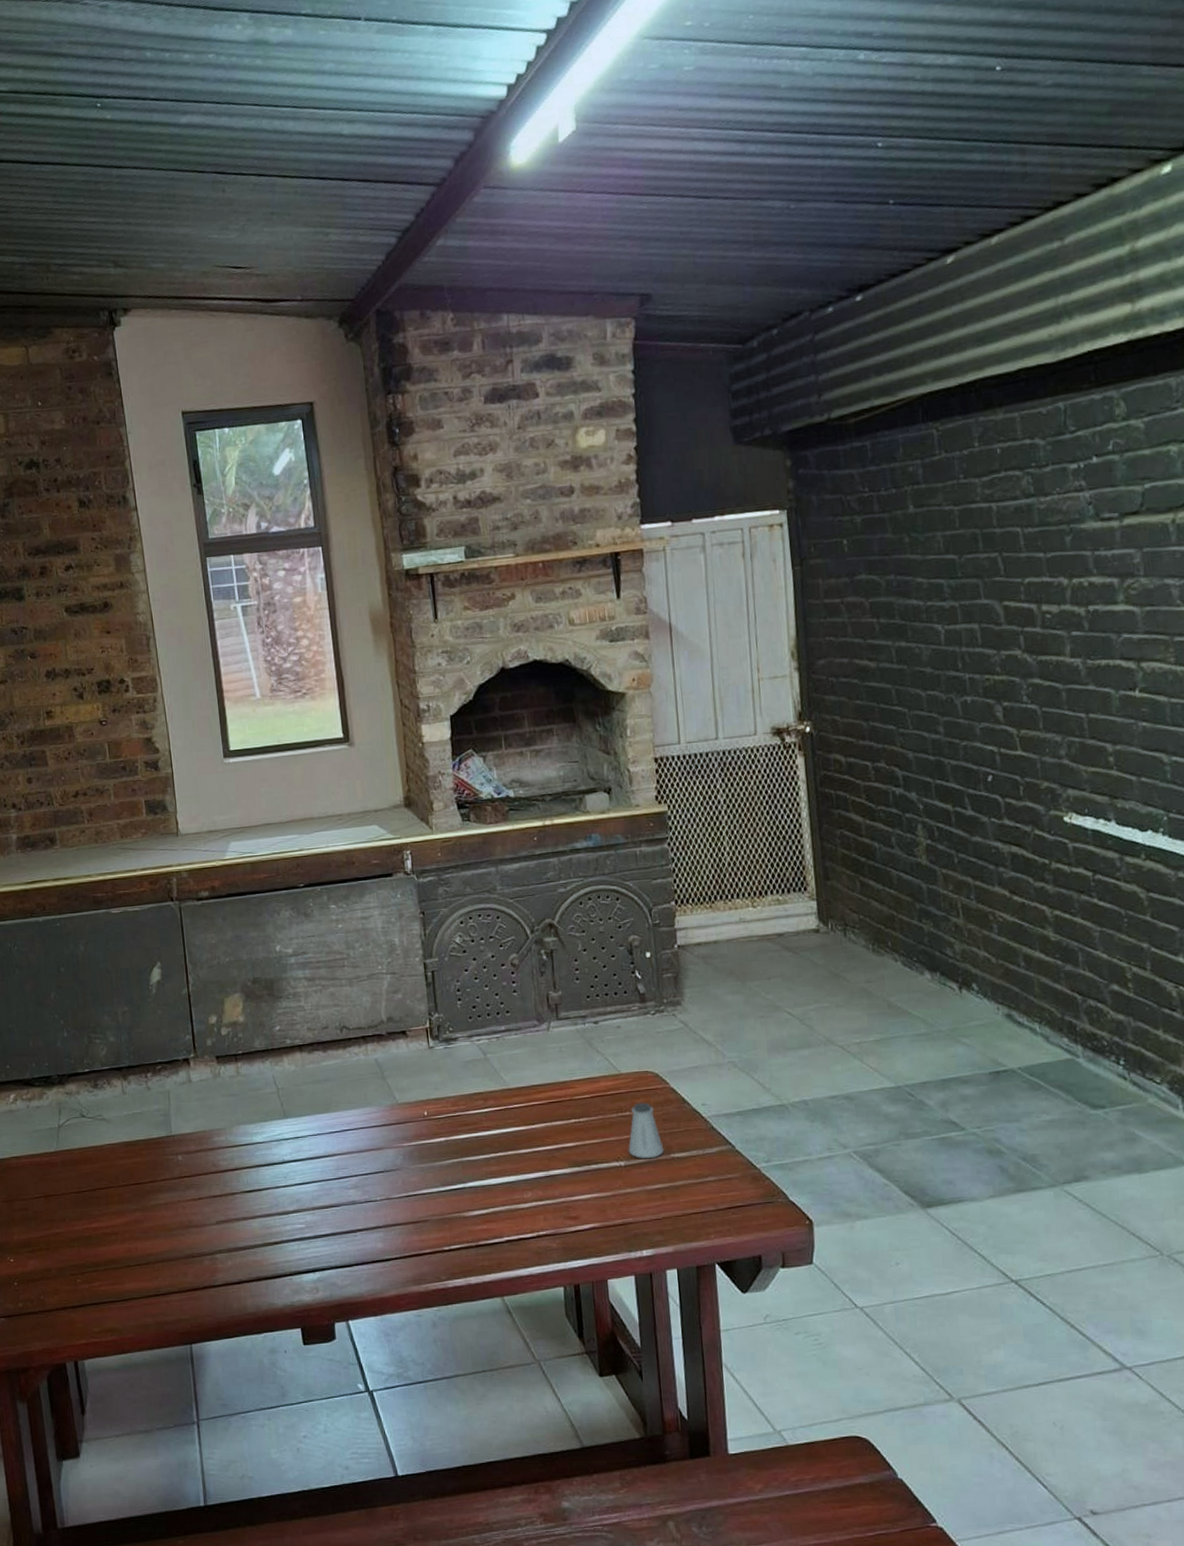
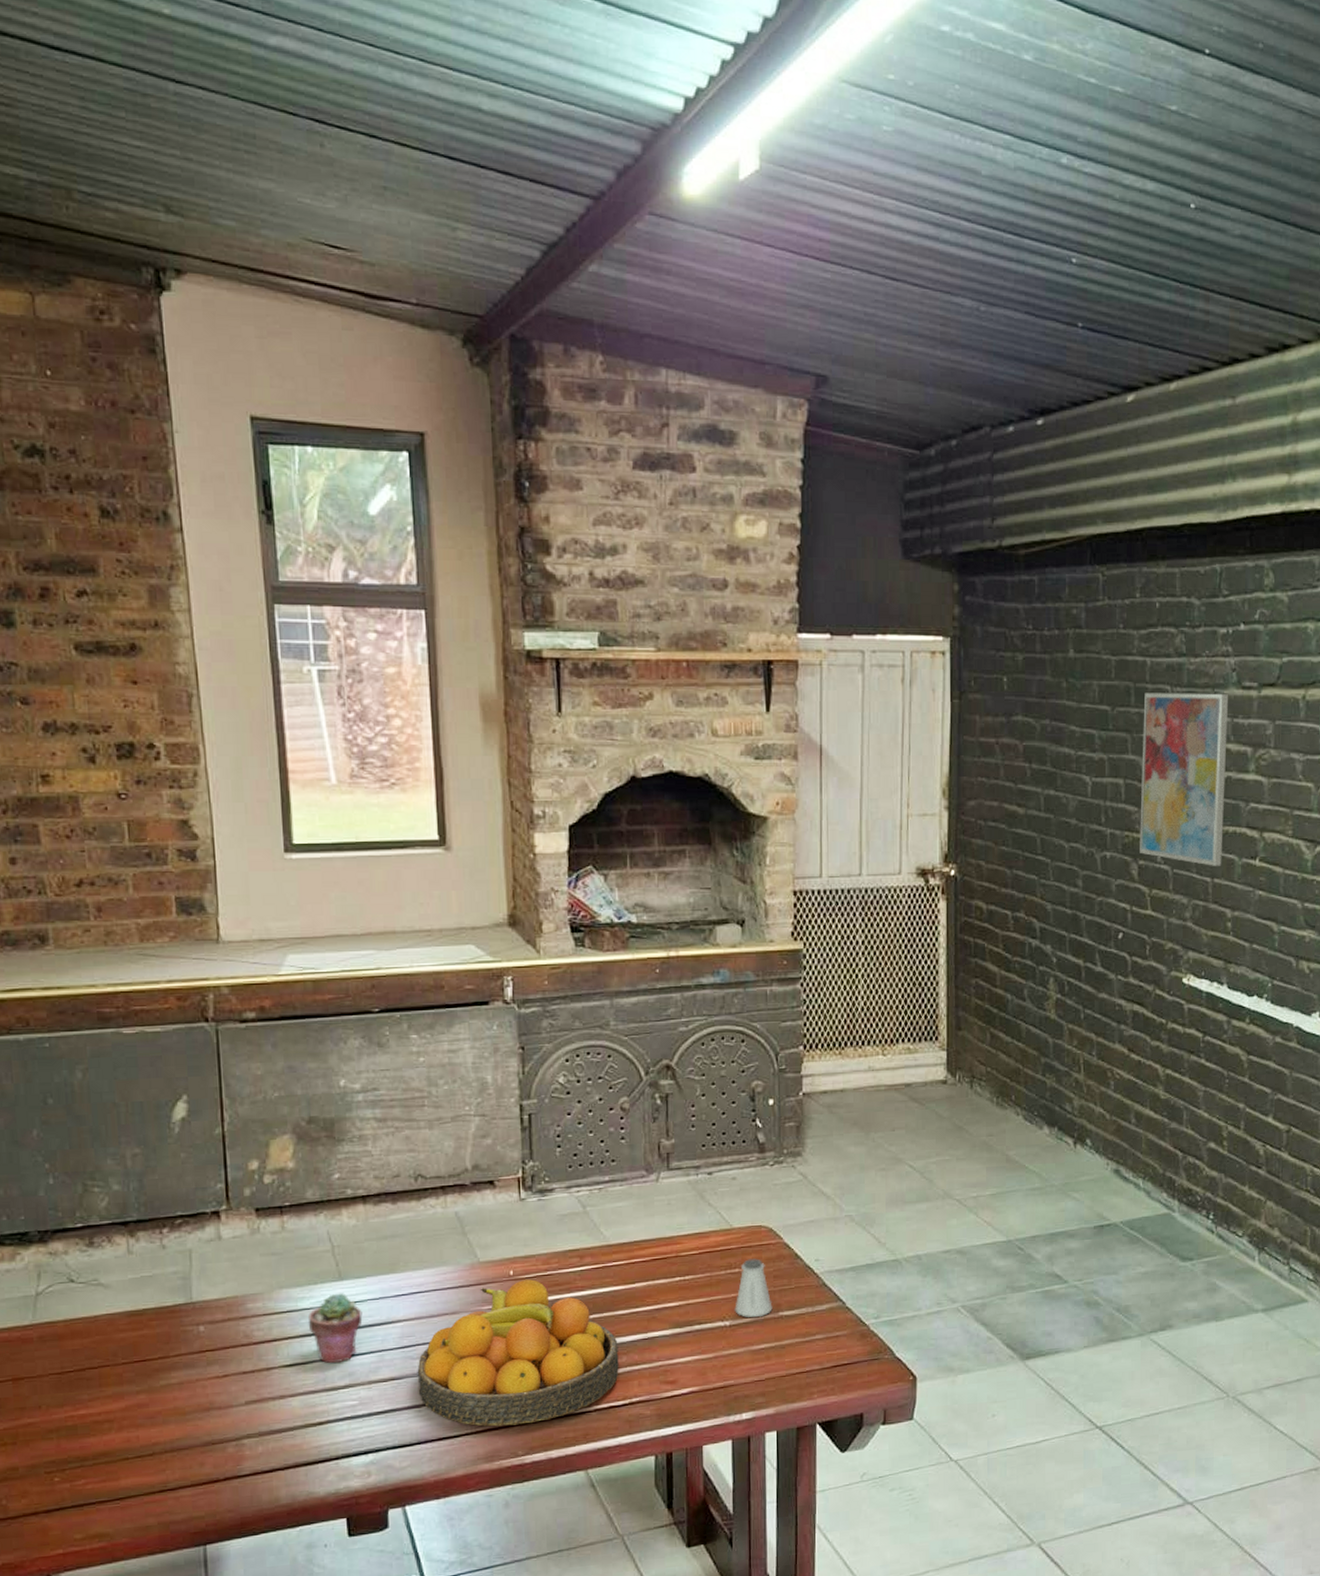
potted succulent: none [262,1129,305,1191] -> present [309,1293,363,1364]
fruit bowl: none [351,1119,526,1253] -> present [417,1279,619,1427]
wall art: none [993,528,1096,702] -> present [1140,692,1229,866]

